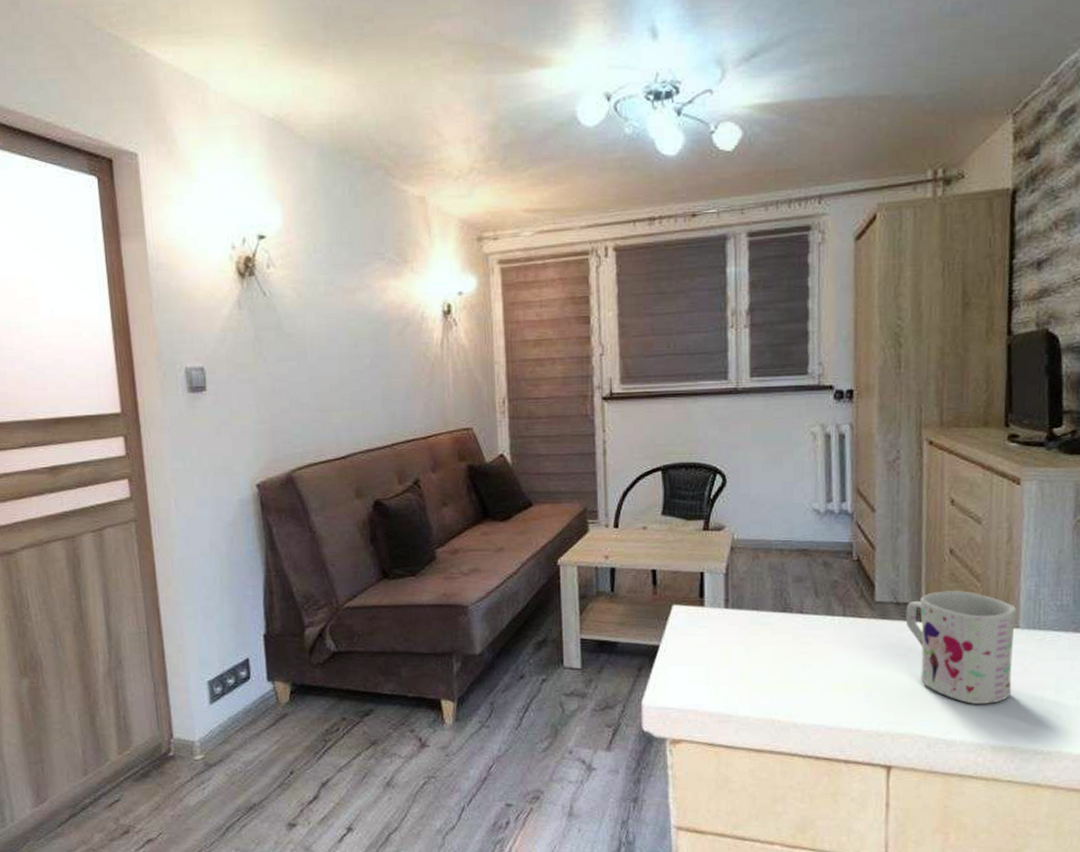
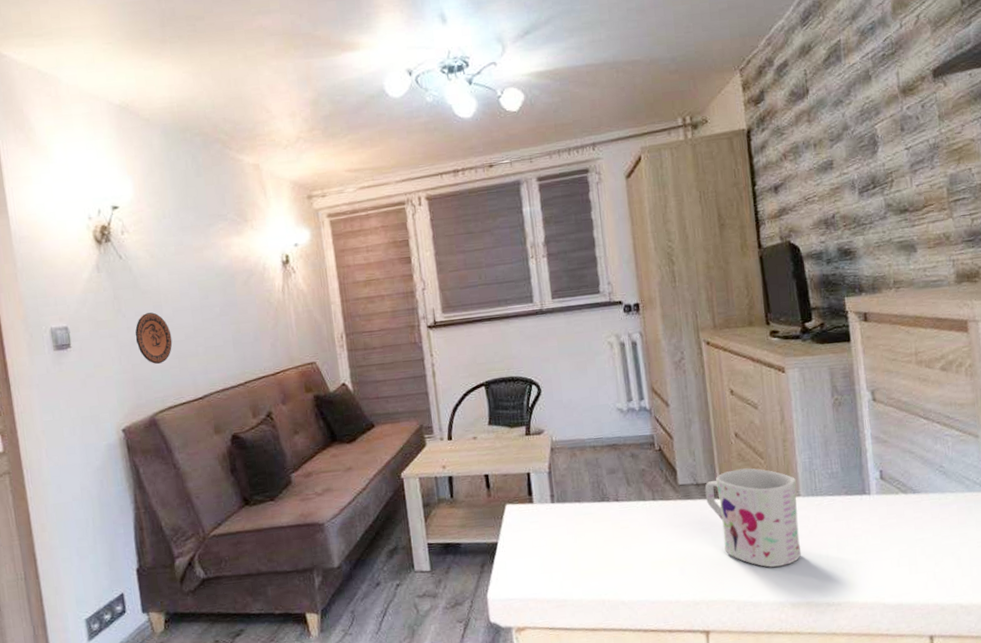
decorative plate: none [276,358,316,417] -> present [135,312,173,365]

